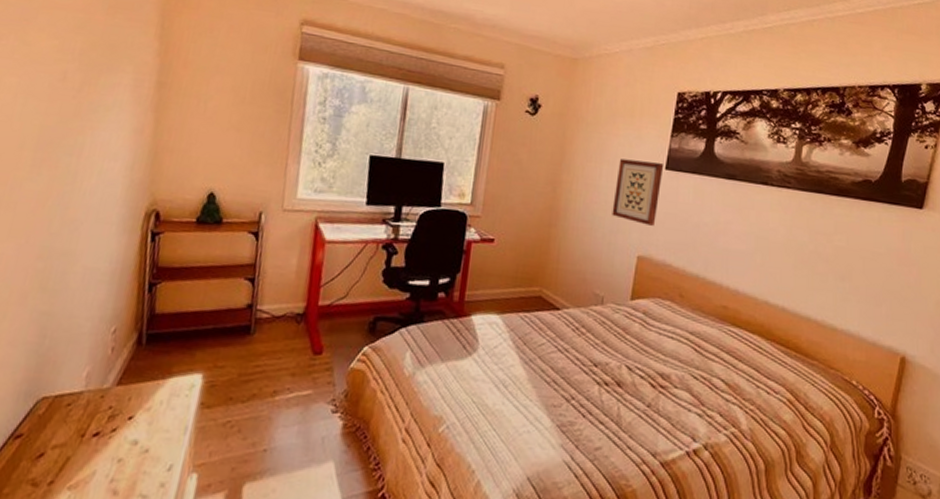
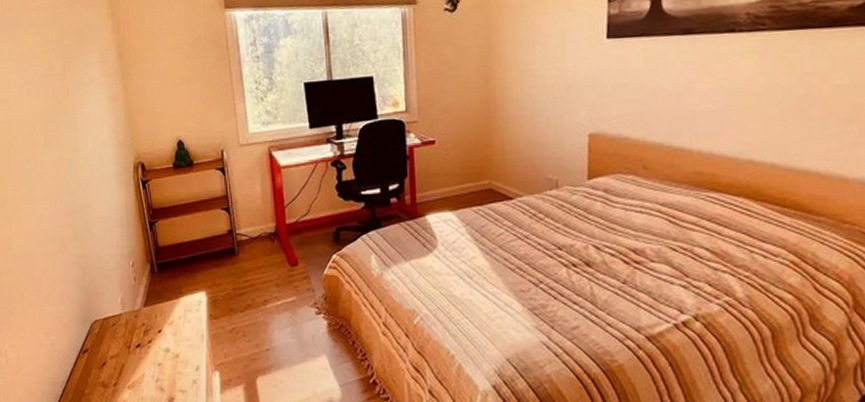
wall art: present [612,158,664,226] -> none [552,33,605,101]

